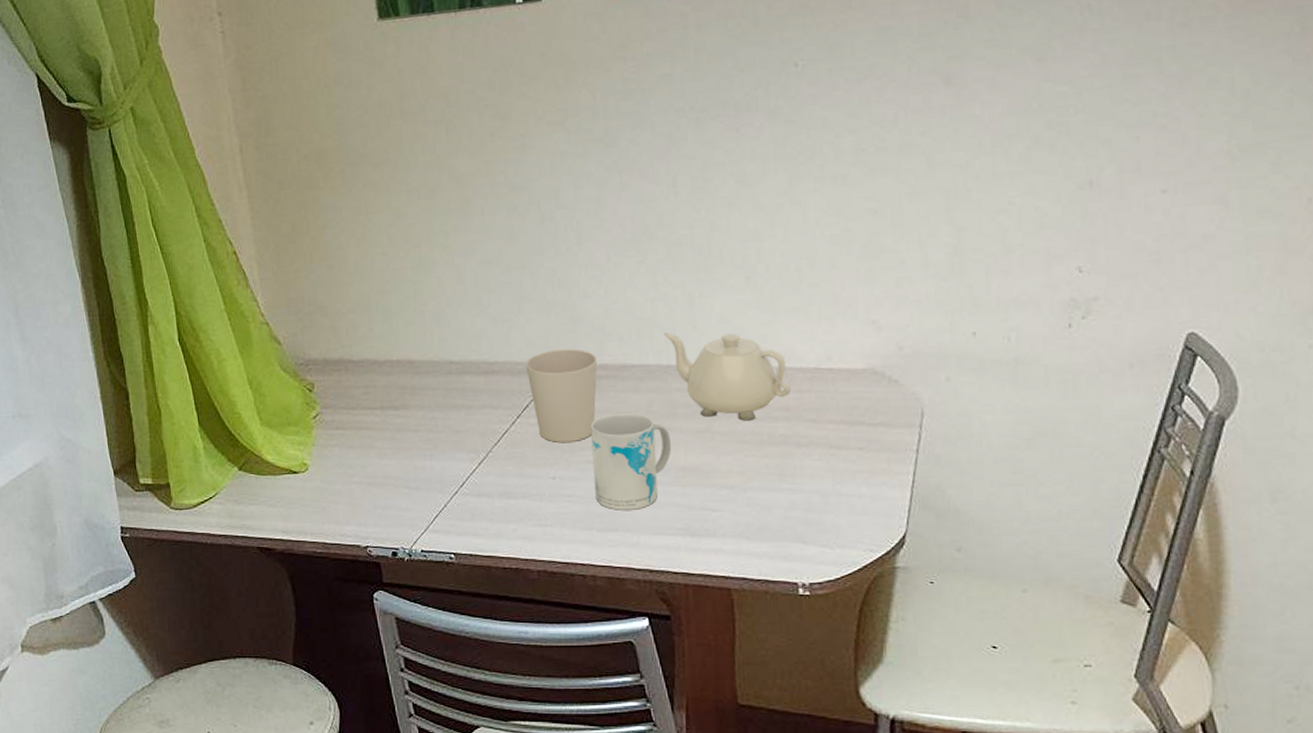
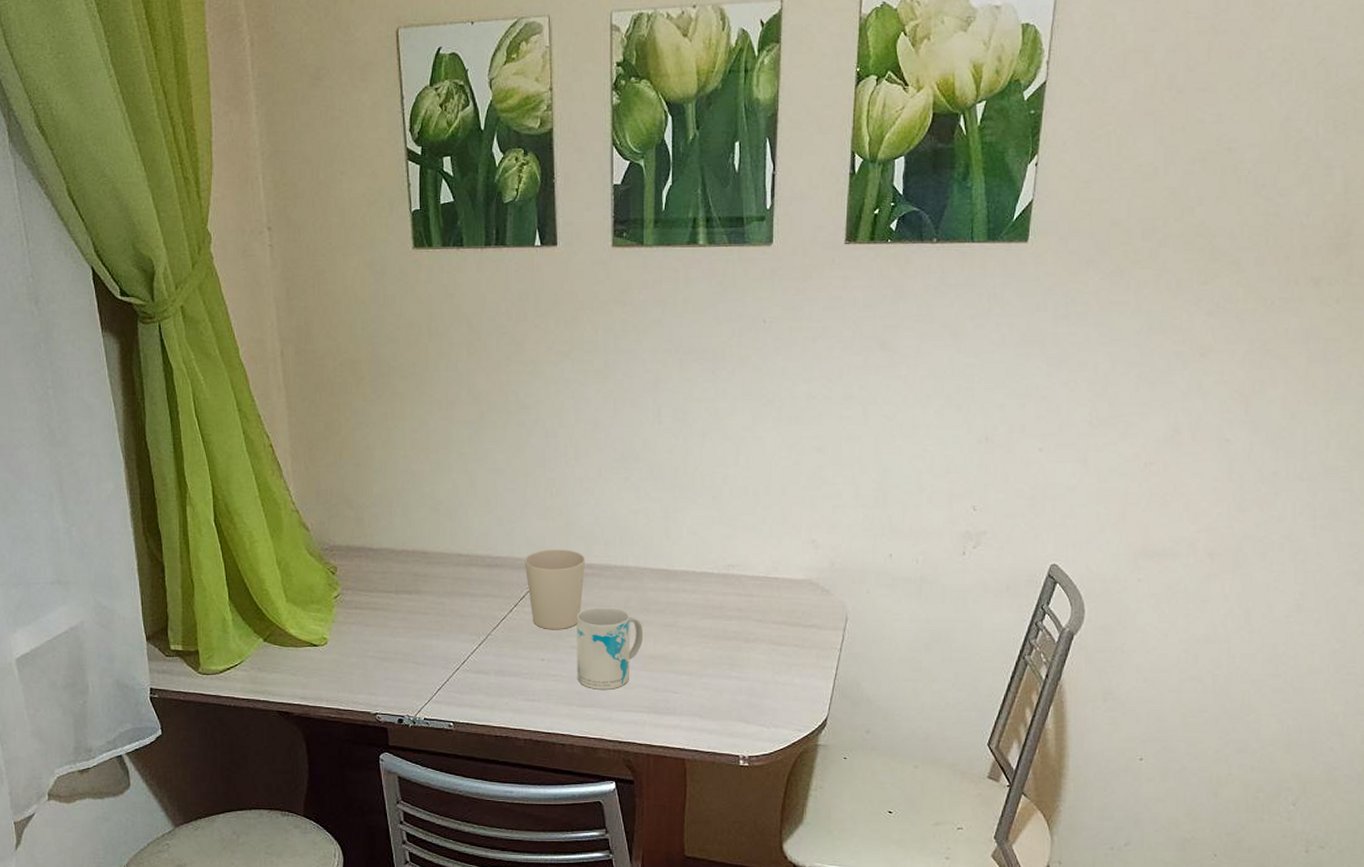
teapot: present [663,333,791,421] -> none [642,540,743,618]

